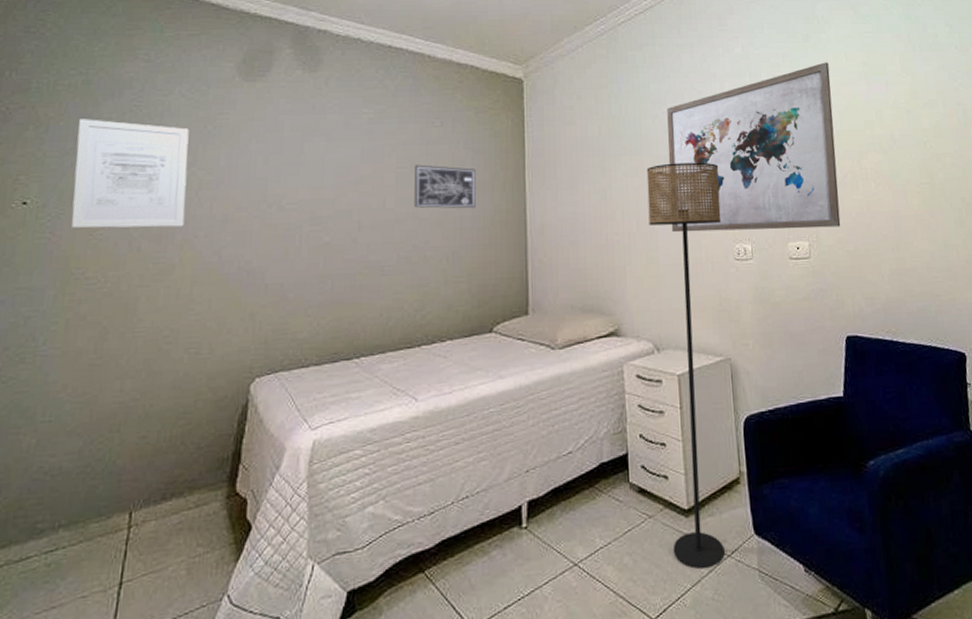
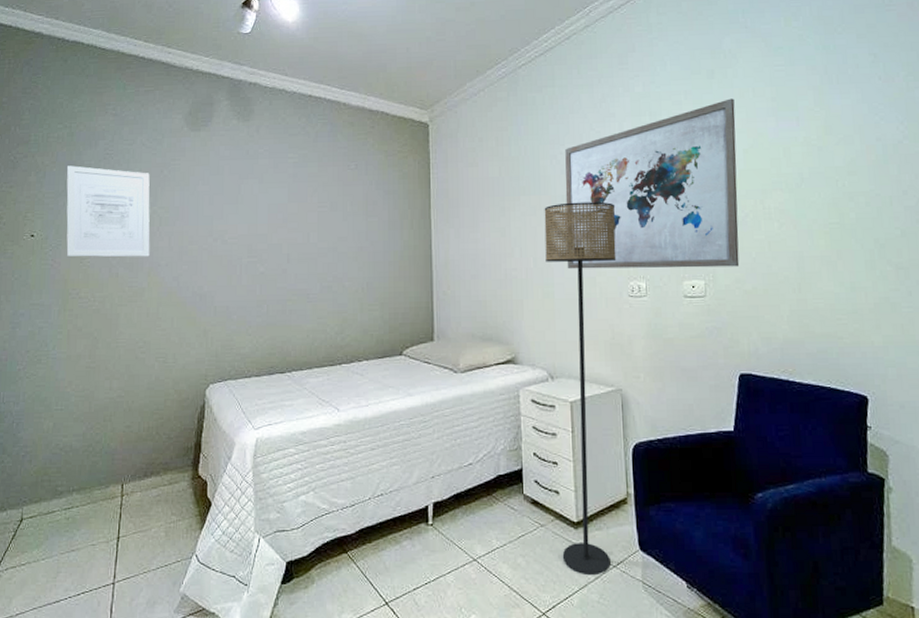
wall art: present [414,164,476,209] -> none [334,204,387,244]

